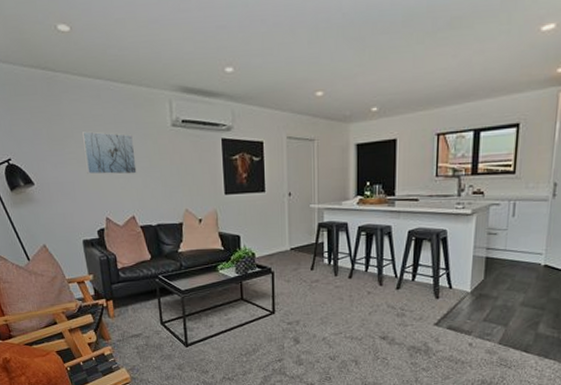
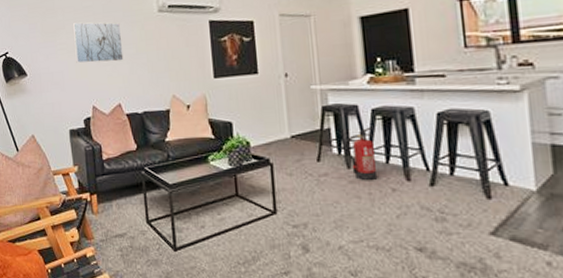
fire extinguisher: none [334,241,358,286] -> present [345,126,378,181]

